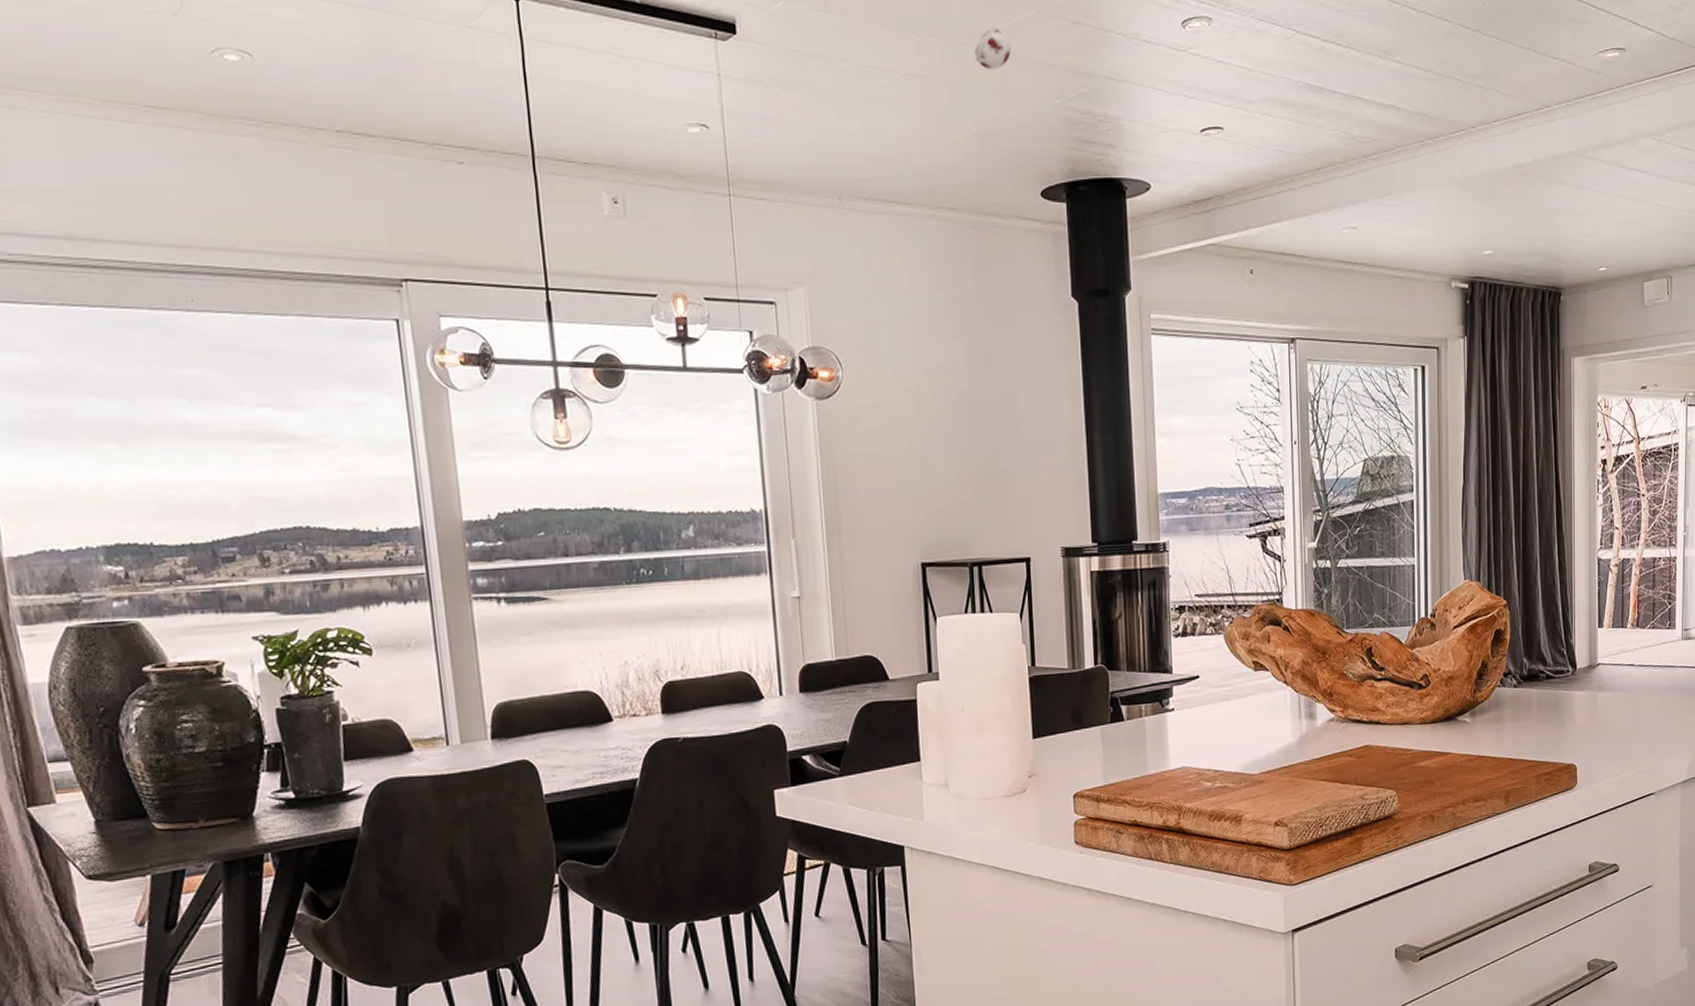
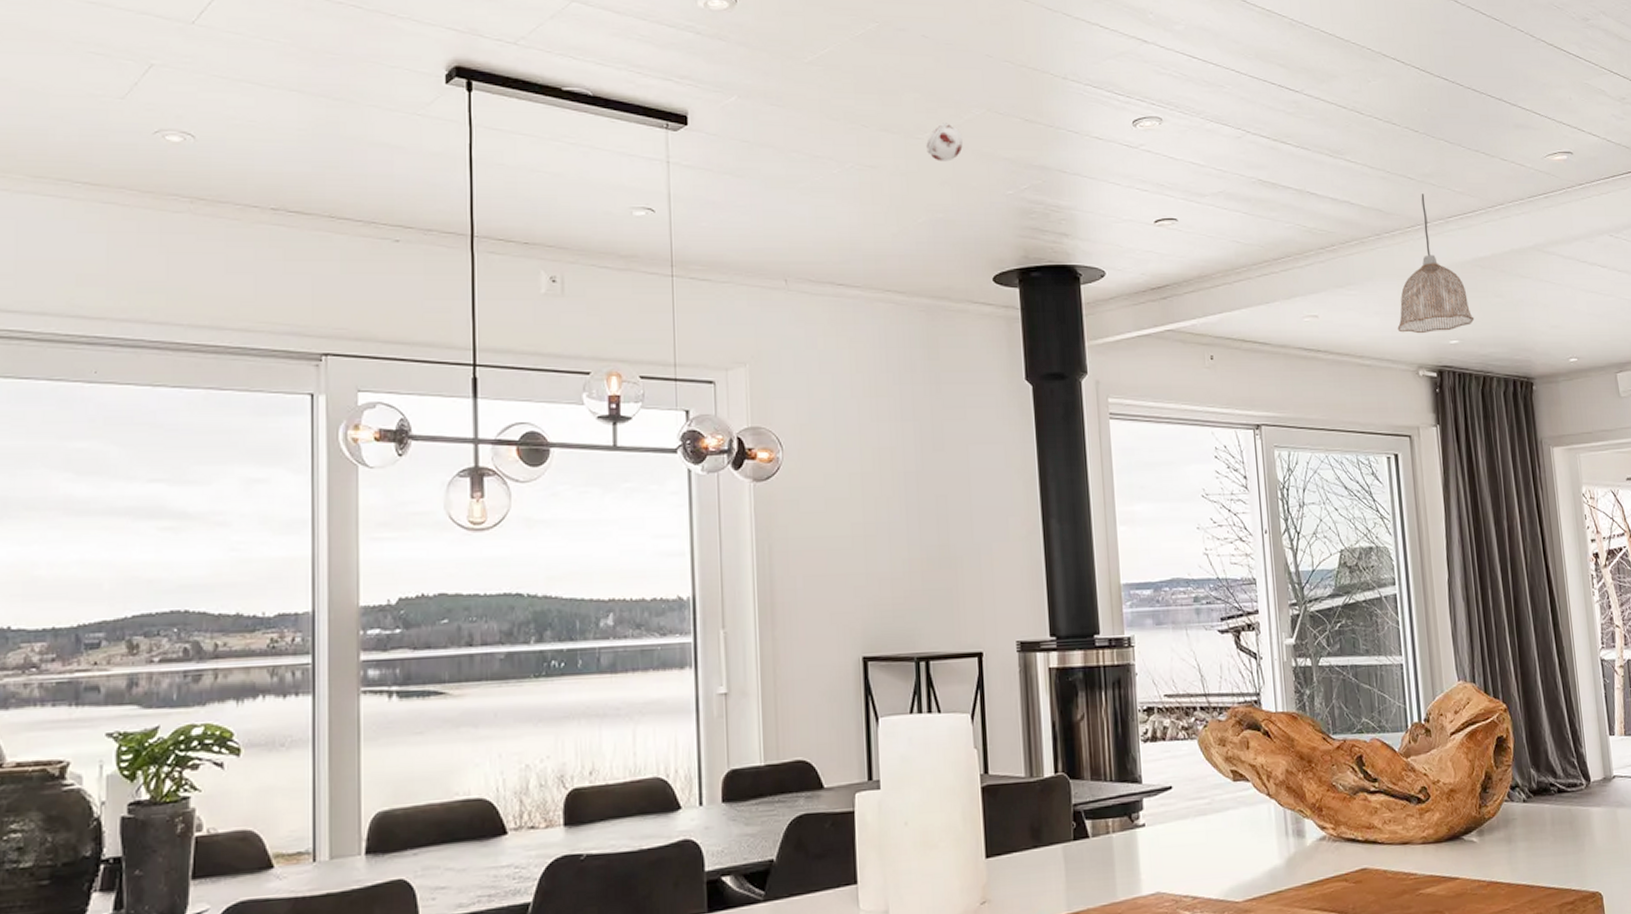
pendant lamp: none [1434,96,1510,245] -> present [1397,194,1475,334]

